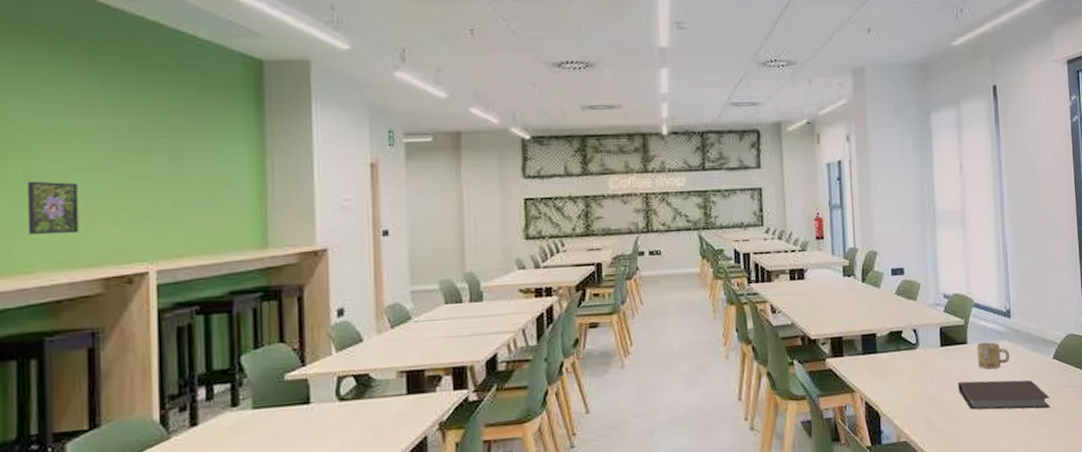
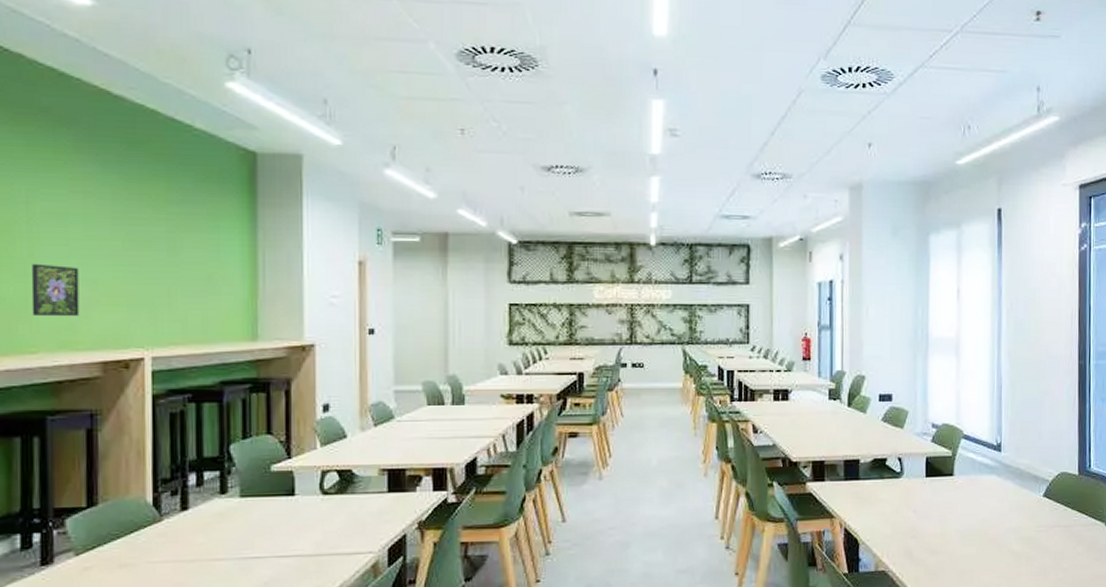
notebook: present [958,380,1050,410] -> none [942,514,1037,547]
mug: present [977,342,1010,369] -> none [963,475,998,503]

